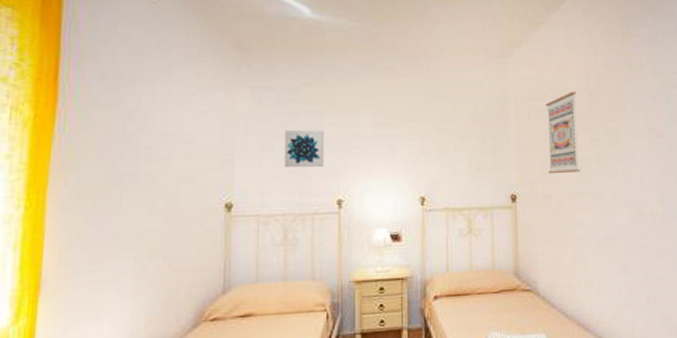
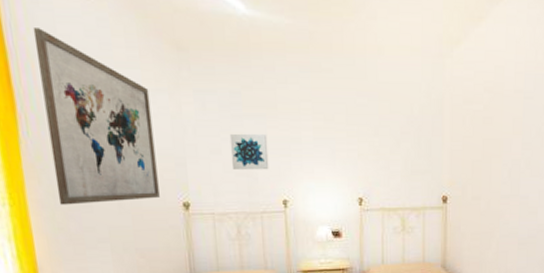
wall art: none [83,27,204,207] -> present [32,28,160,205]
wall art: present [545,91,580,174] -> none [479,94,512,177]

